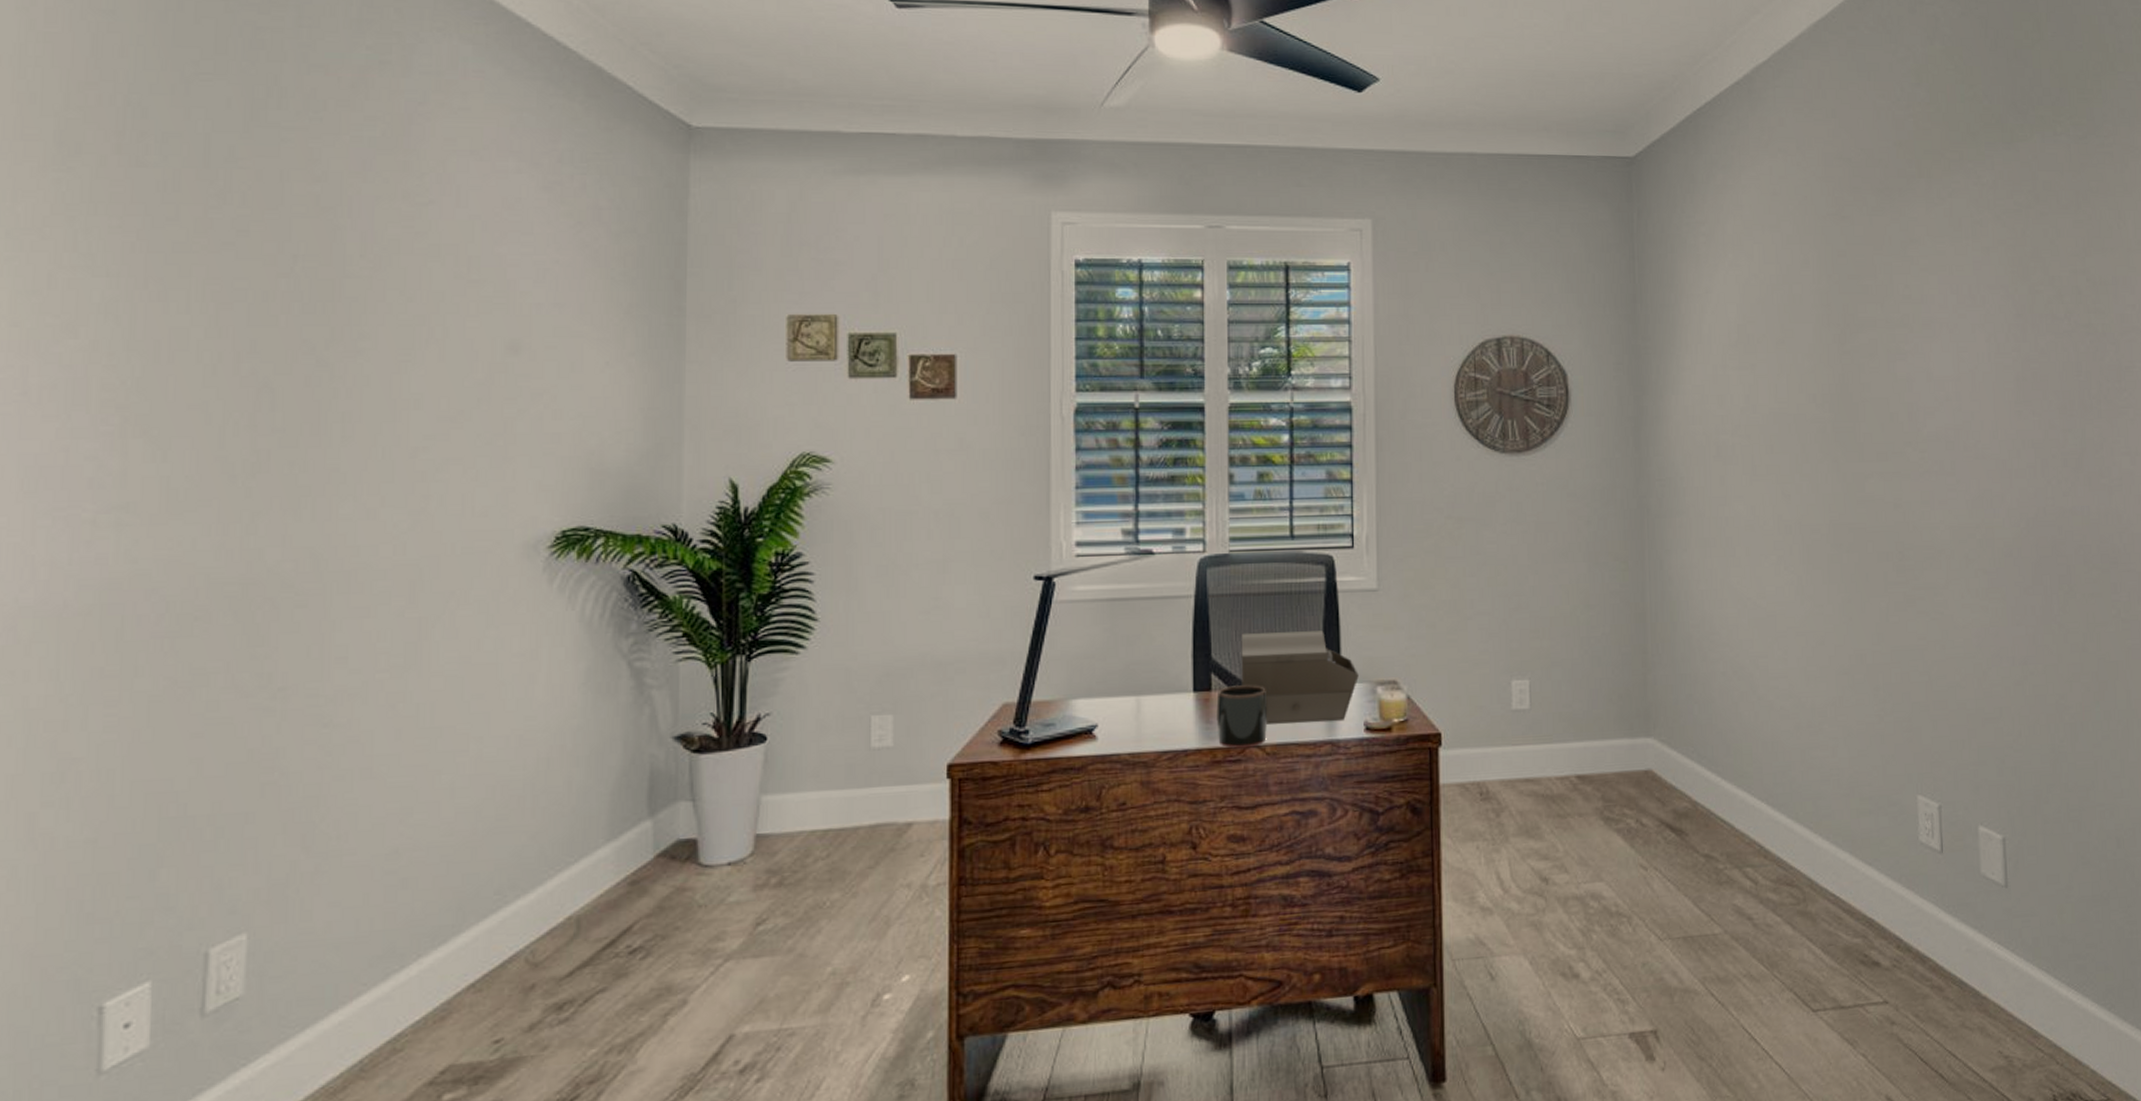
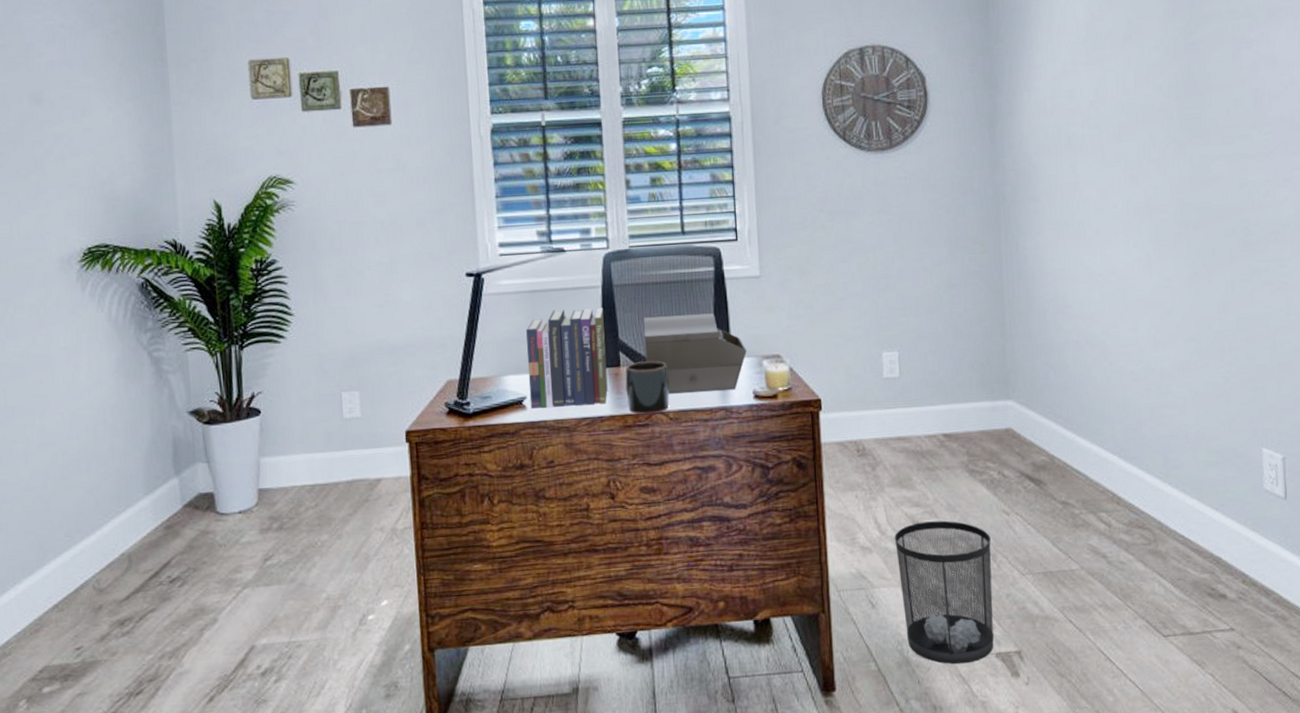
books: none [1101,621,1195,740] -> present [526,308,608,409]
waste bin: none [1518,876,1627,1047] -> present [894,520,994,664]

